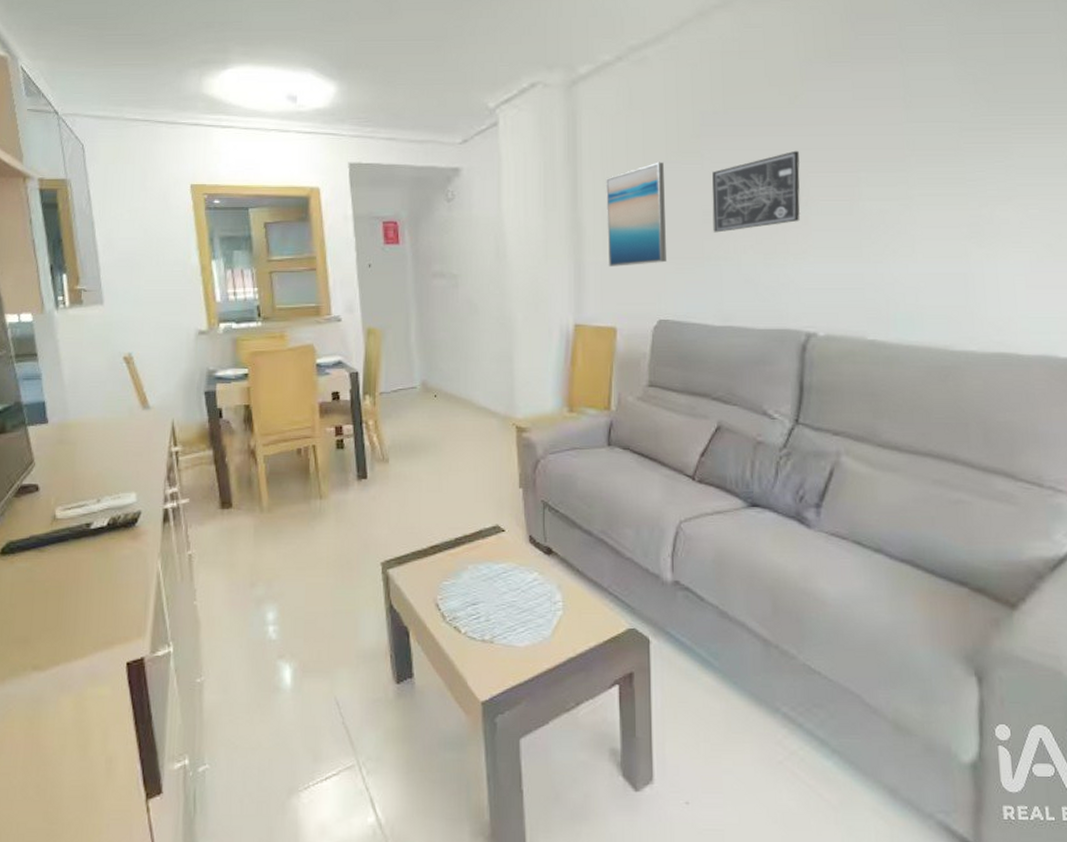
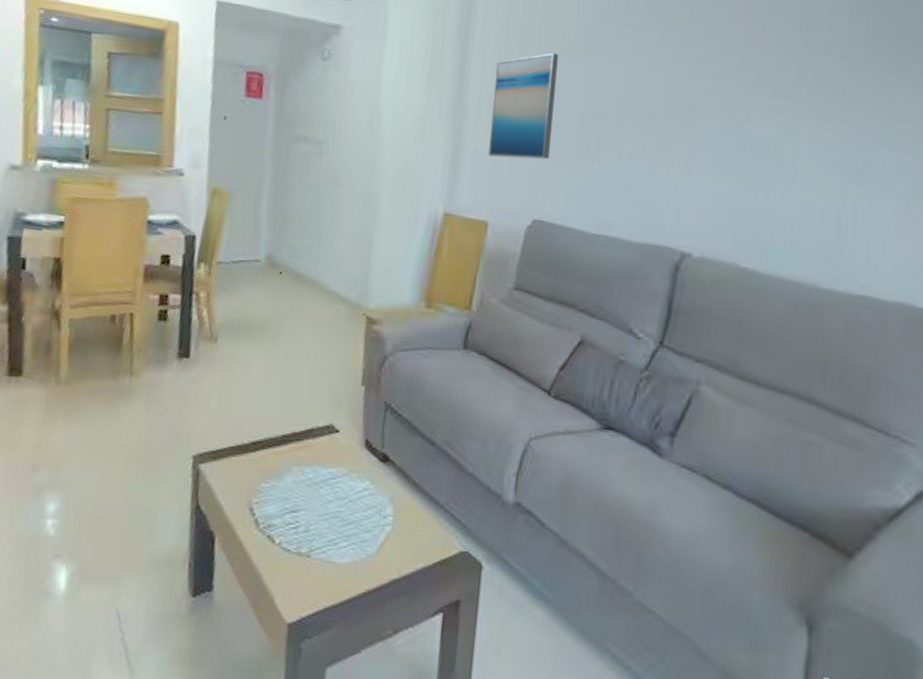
wall art: present [712,150,801,233] -> none [600,62,695,137]

